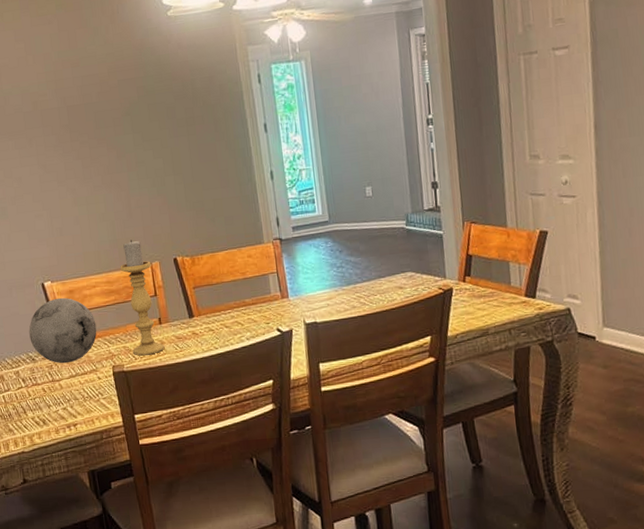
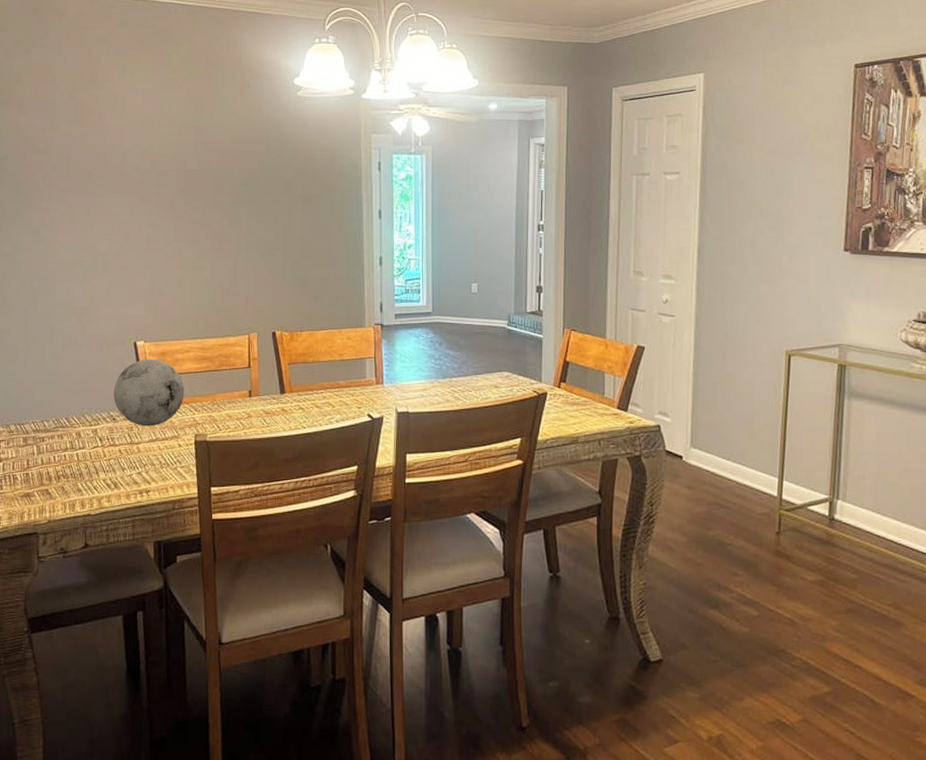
candle holder: present [120,239,165,356] -> none [217,308,252,427]

